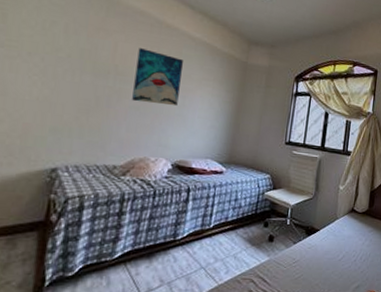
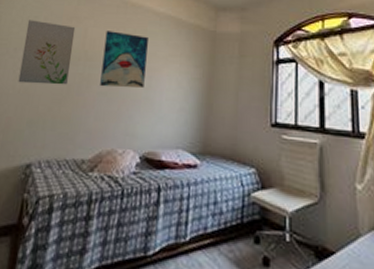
wall art: none [35,23,104,97] -> present [18,20,76,85]

